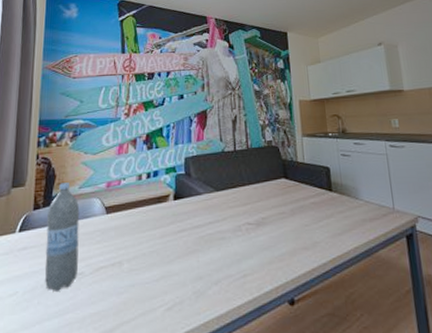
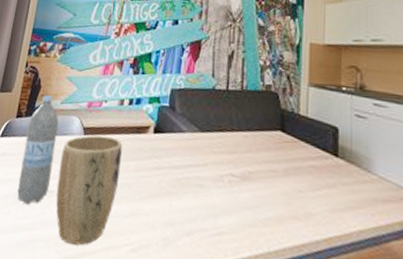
plant pot: none [85,210,147,318] -> present [56,135,123,246]

